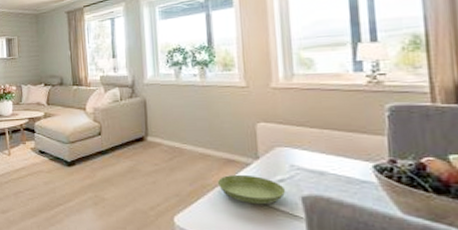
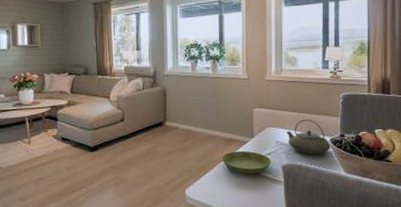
teapot: none [305,137,376,186] -> present [286,119,331,155]

